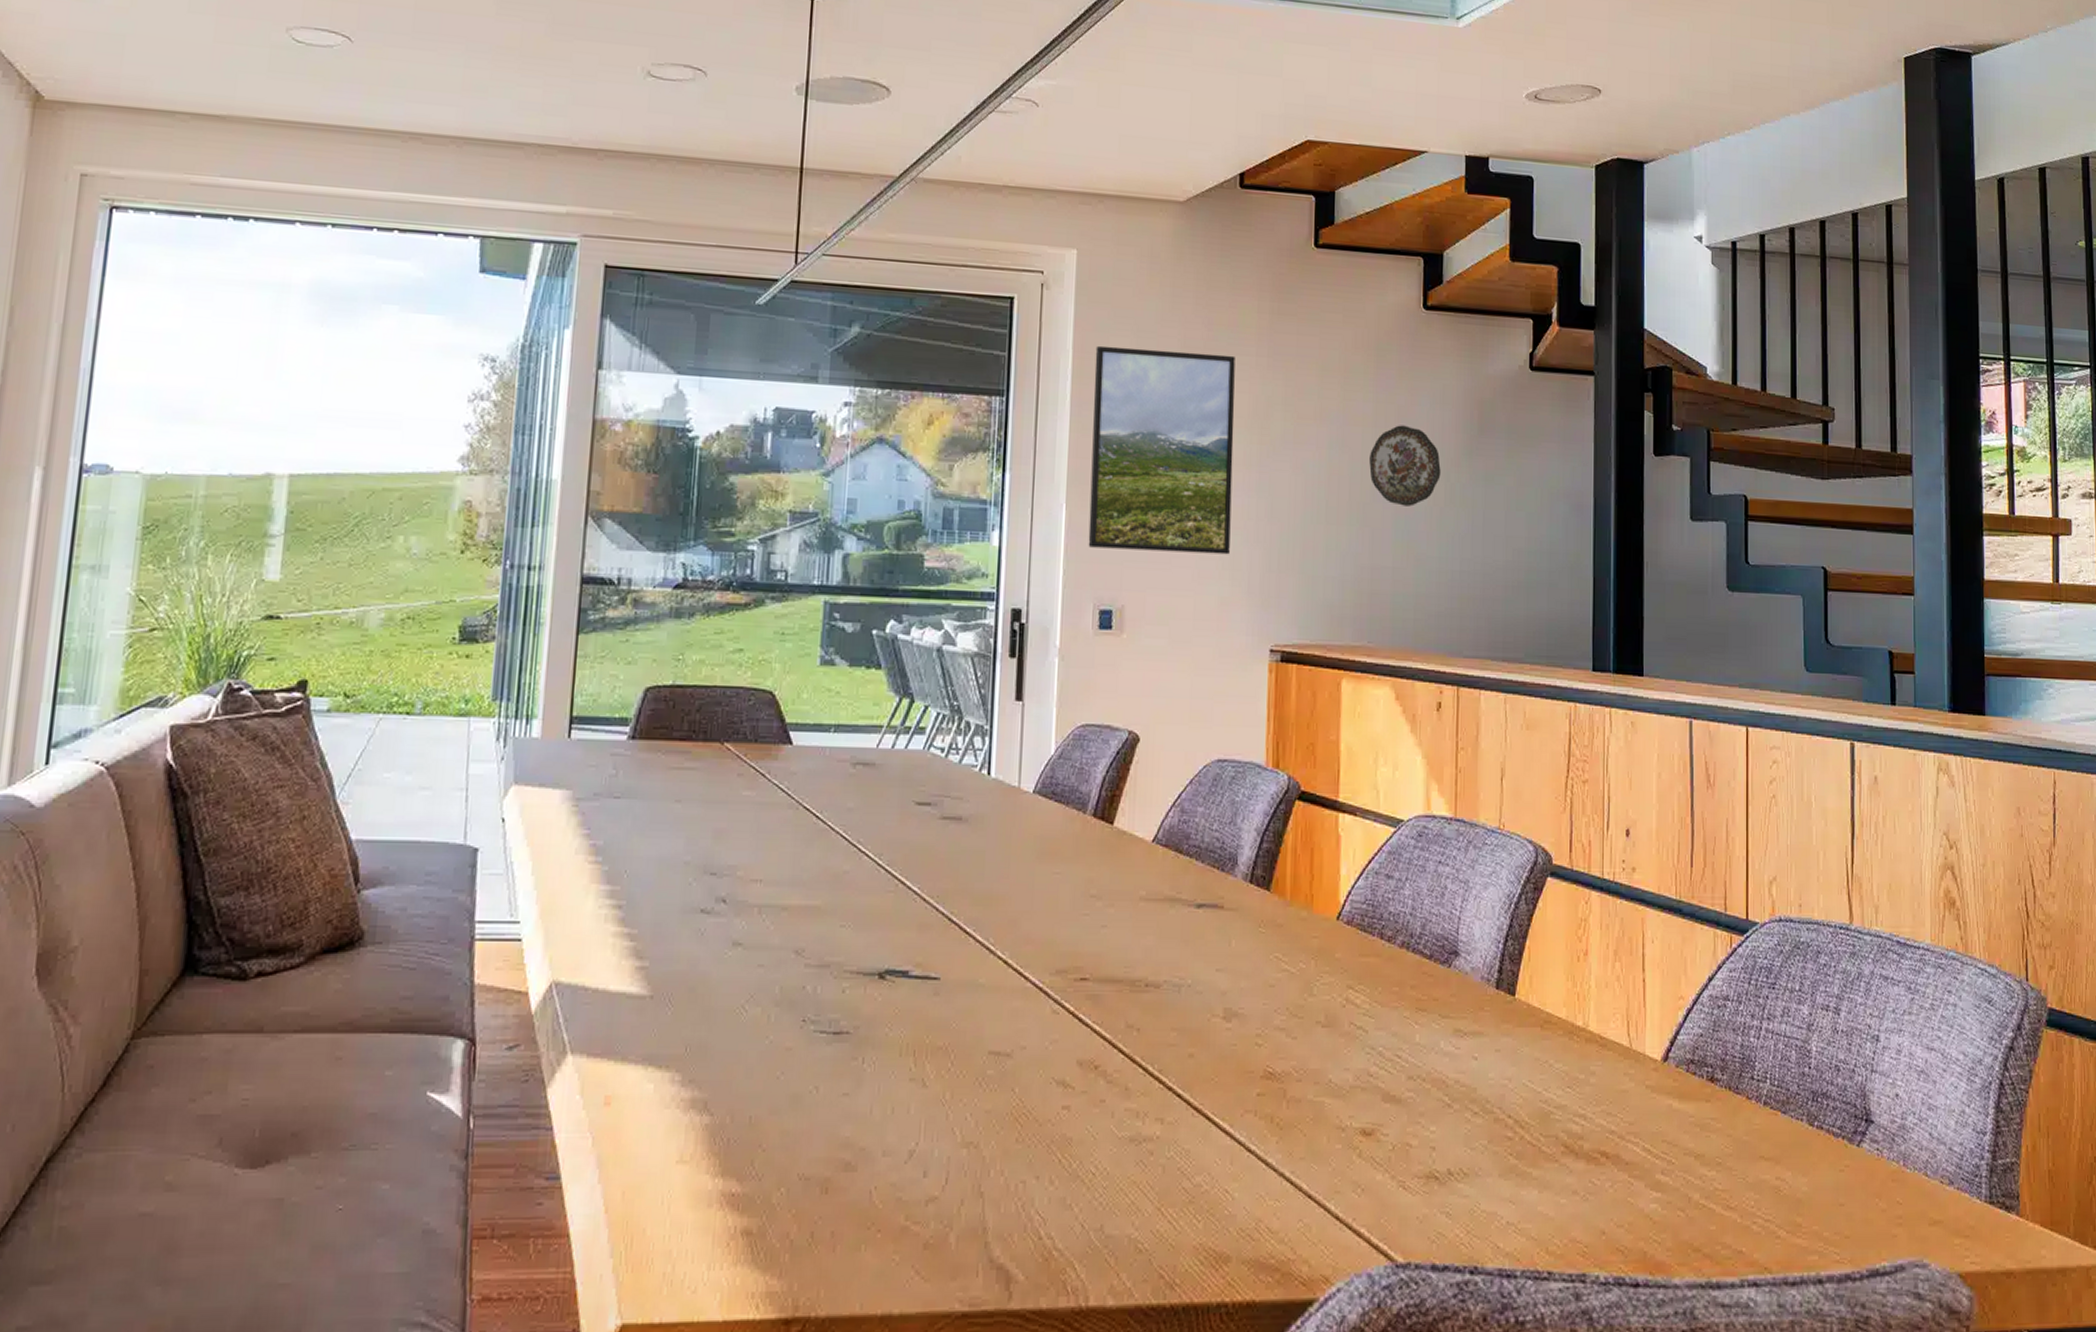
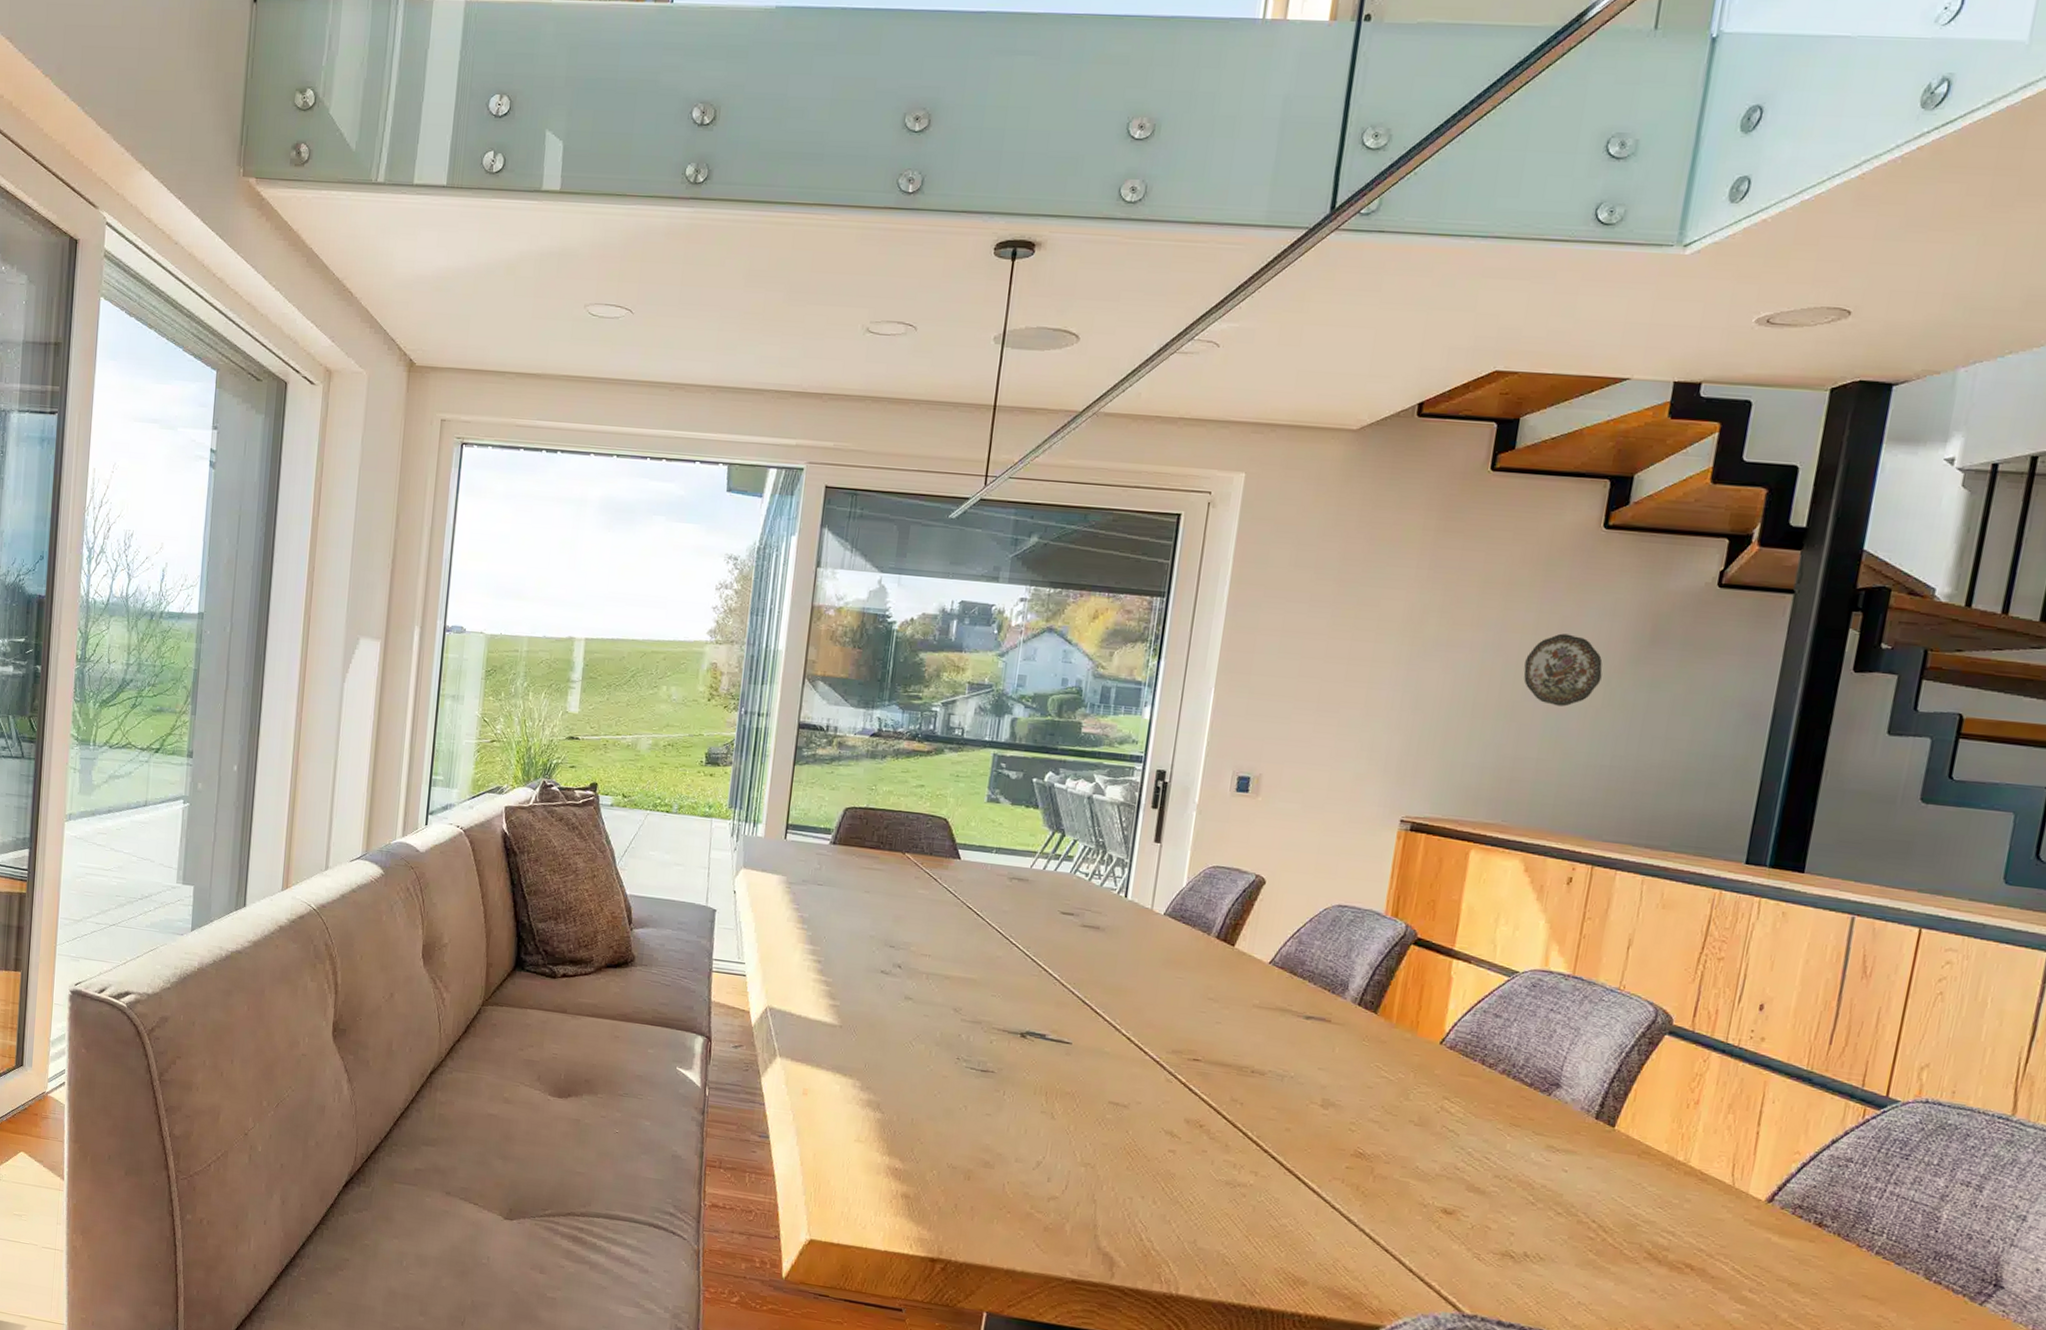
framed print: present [1088,345,1235,555] -> none [1232,556,1395,738]

